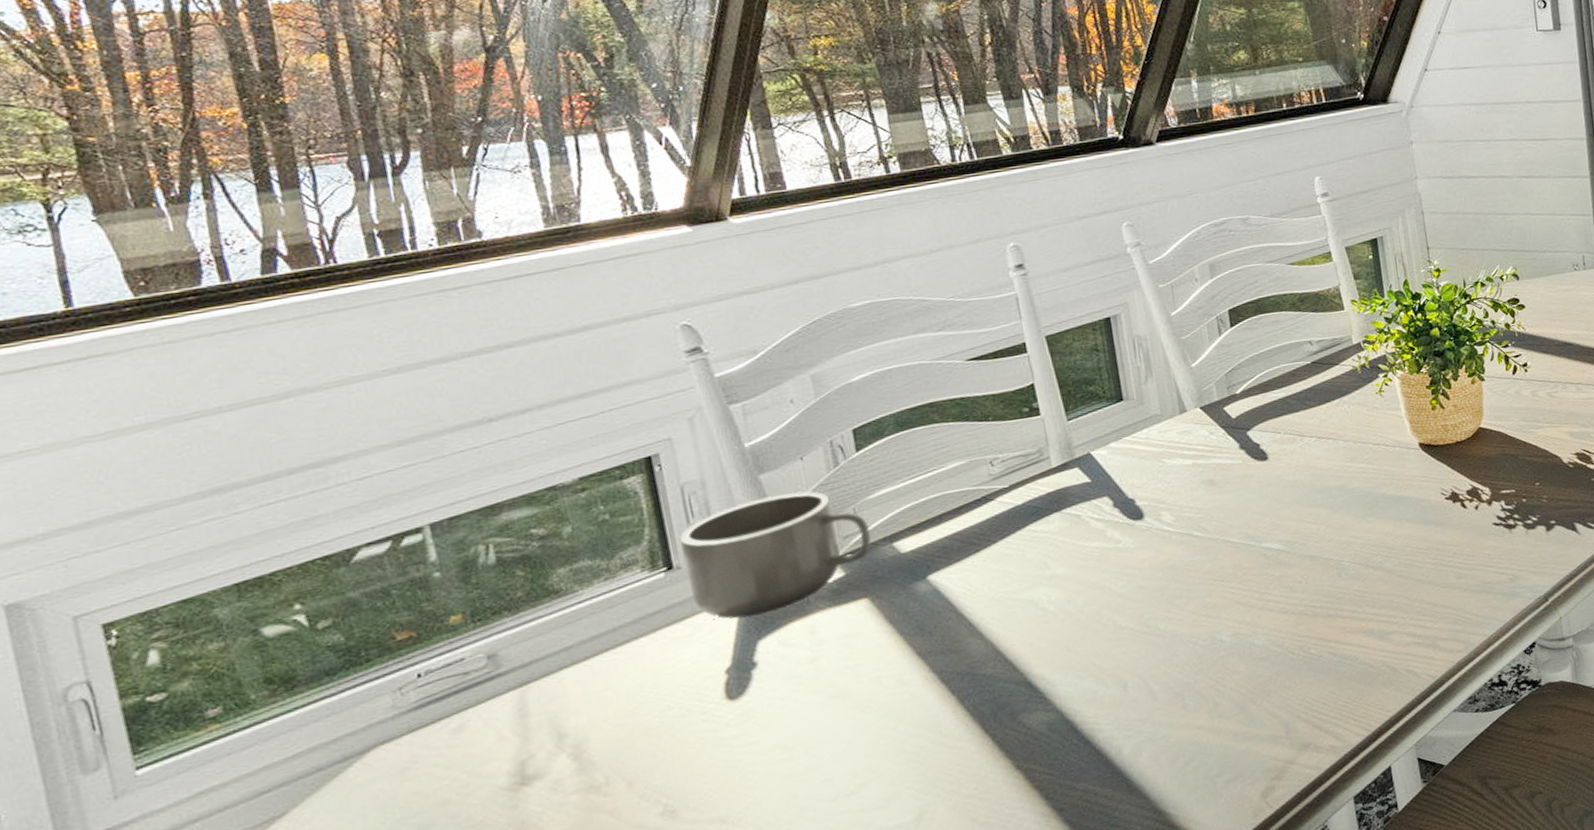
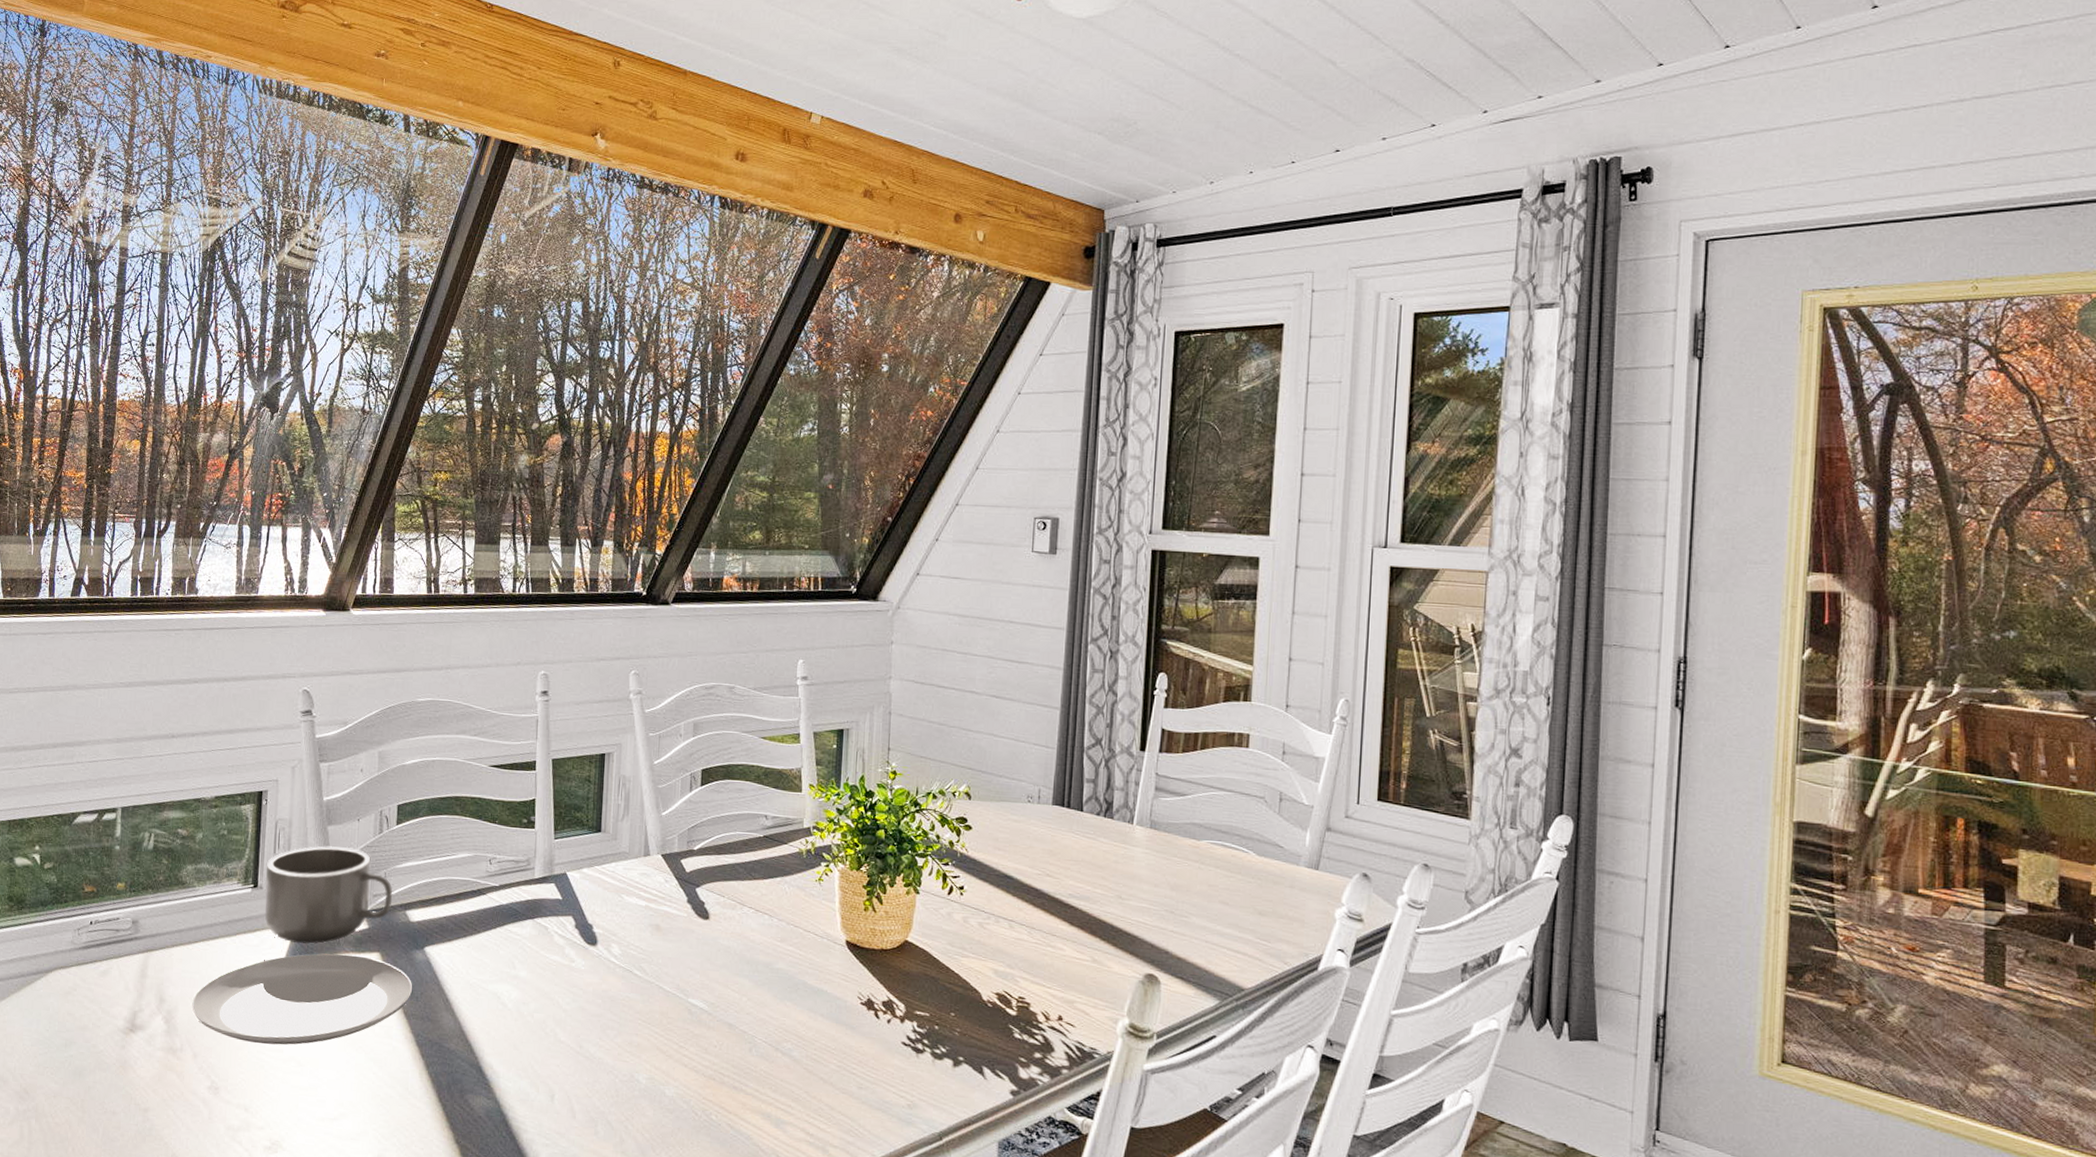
plate: none [608,606,923,750] -> present [192,954,413,1045]

